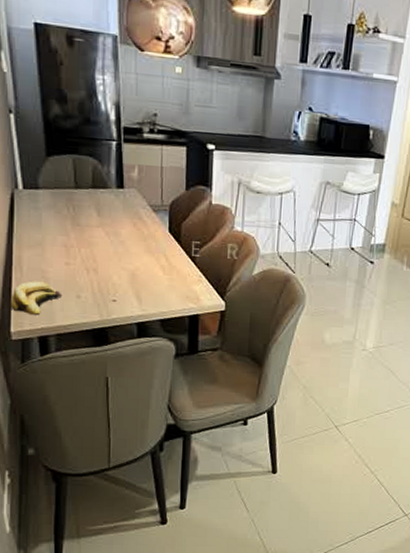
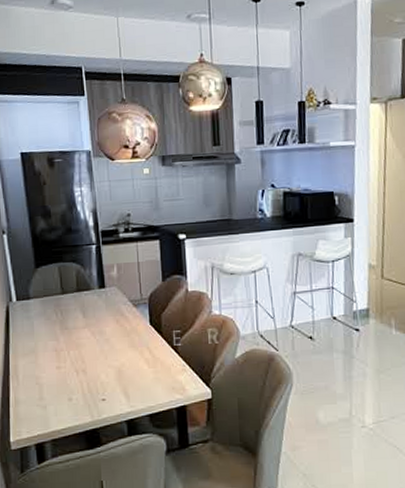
banana: present [11,281,63,316] -> none [9,387,56,423]

